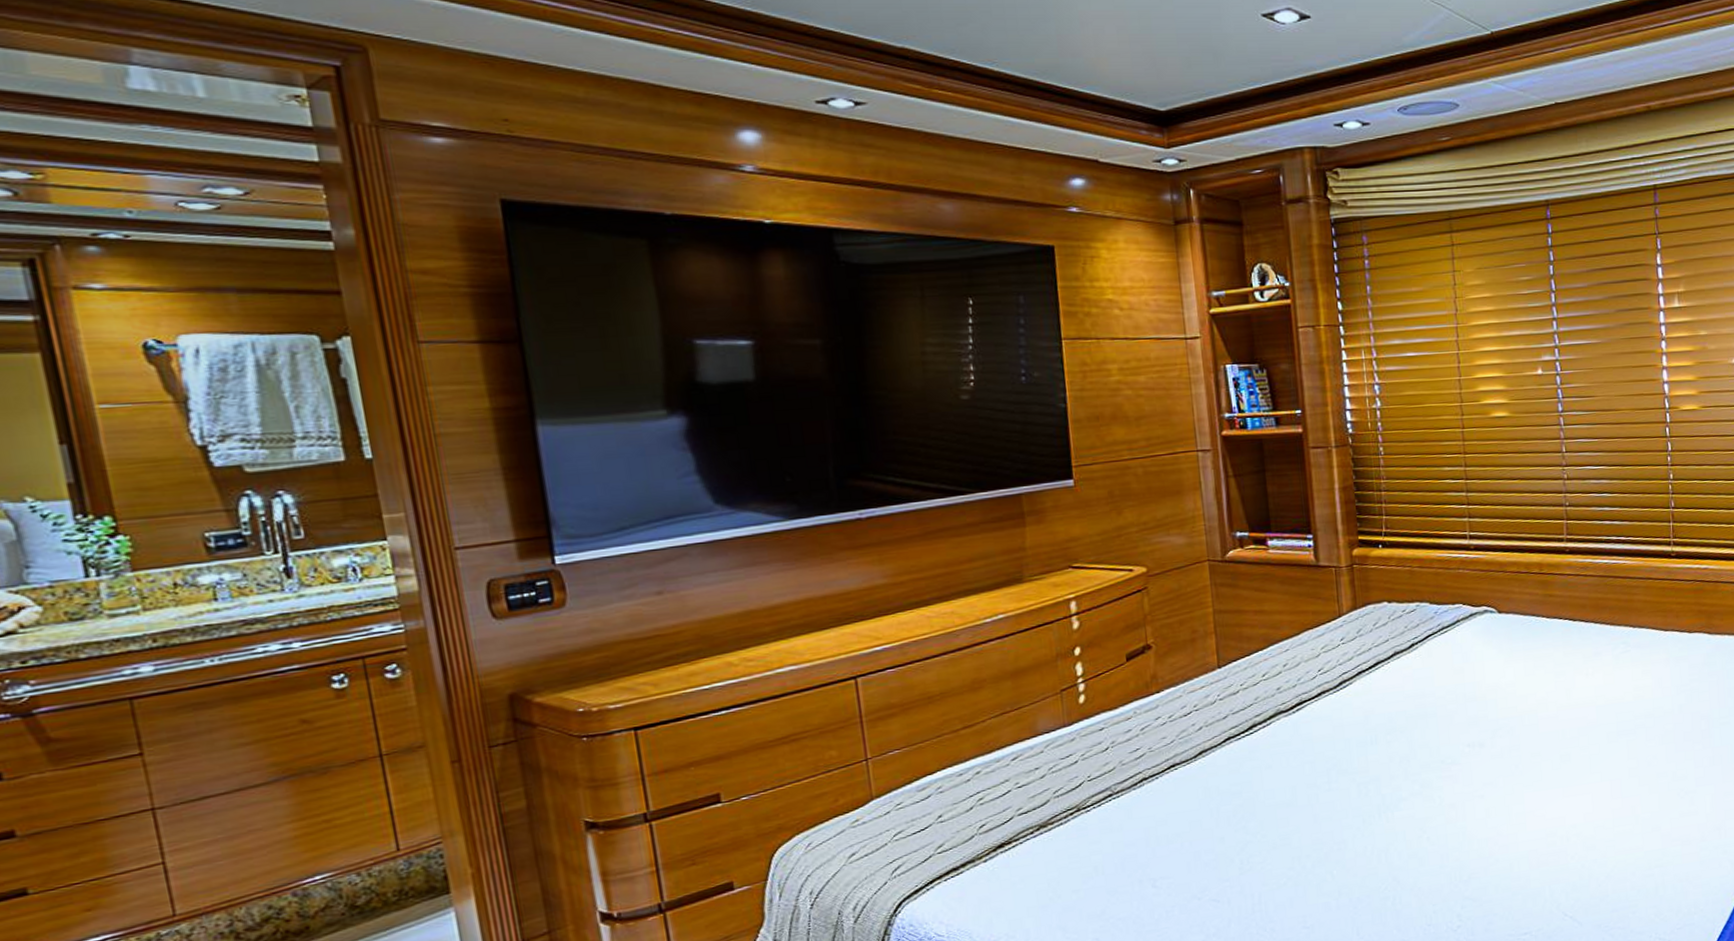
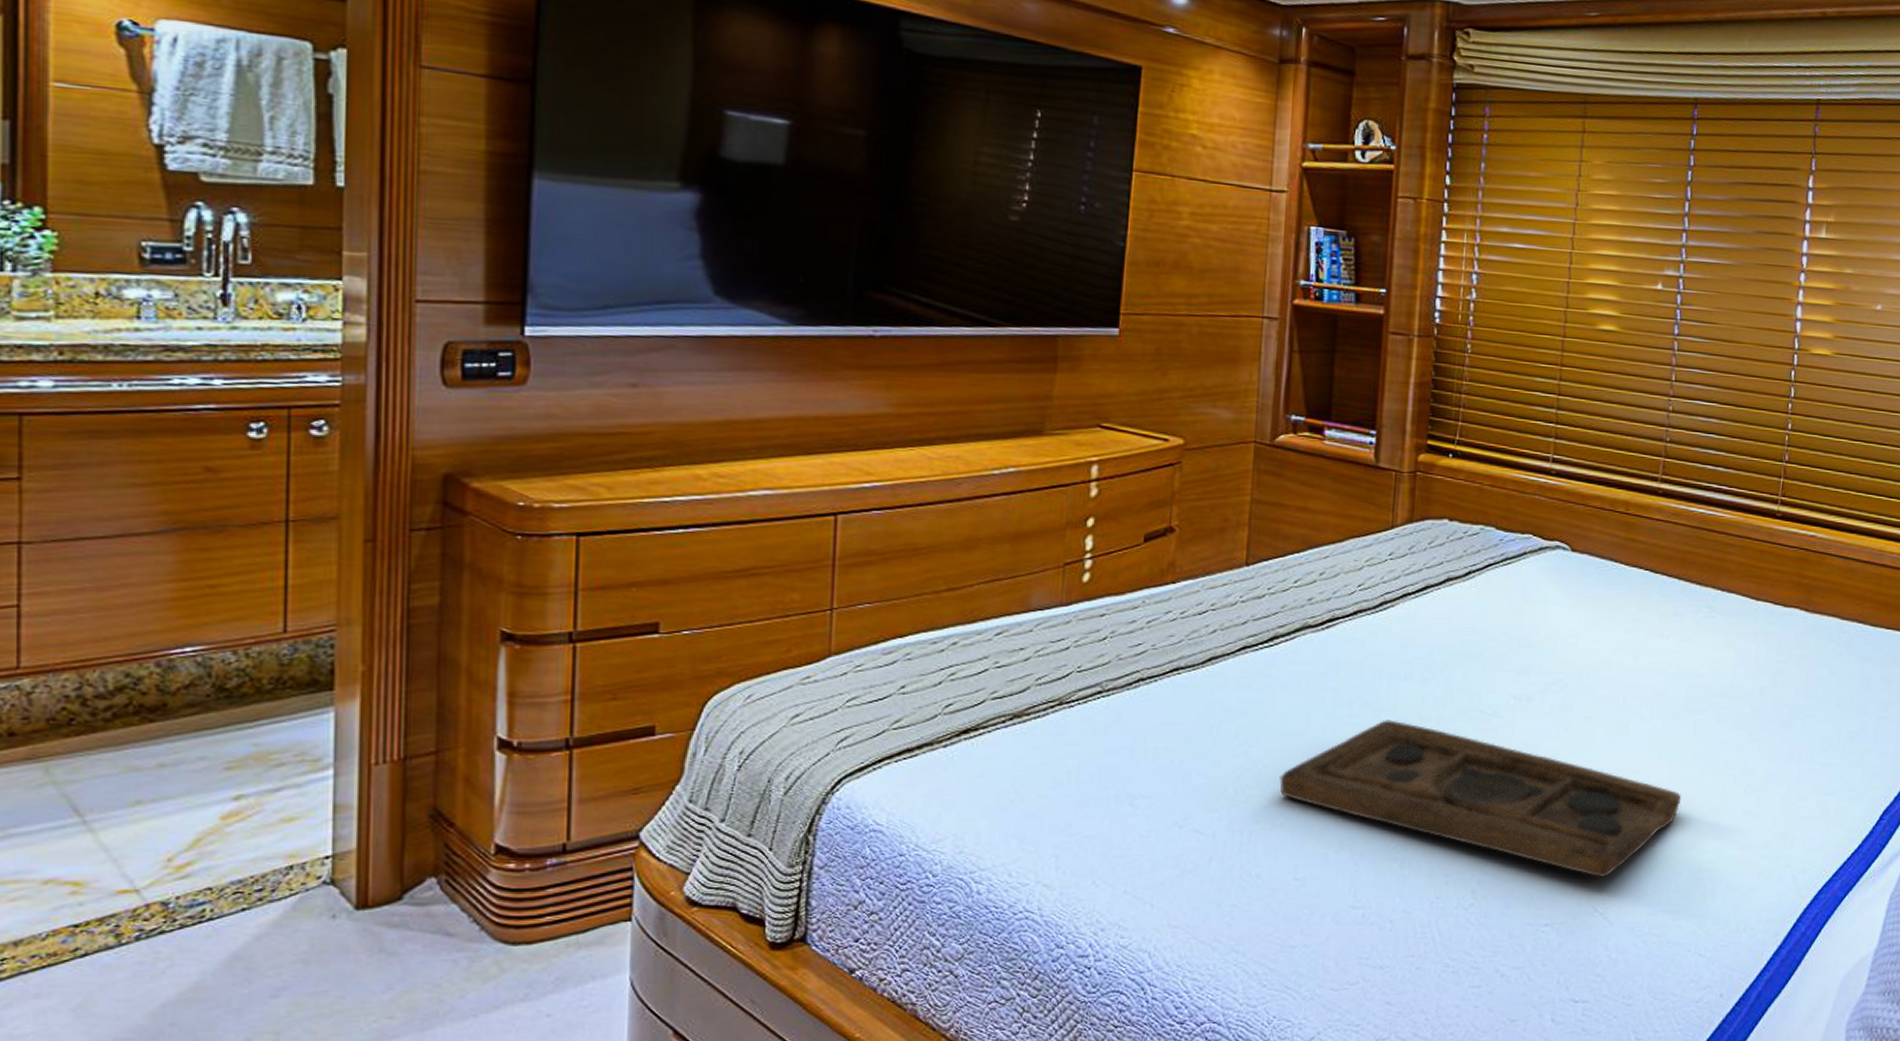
decorative tray: none [1277,780,1625,887] -> present [1279,720,1681,878]

